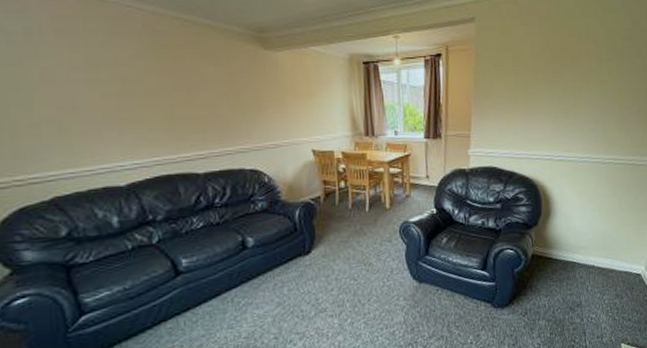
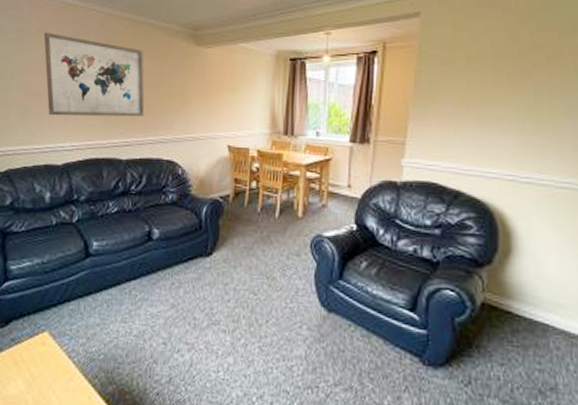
wall art: none [66,32,216,132] -> present [43,32,145,117]

